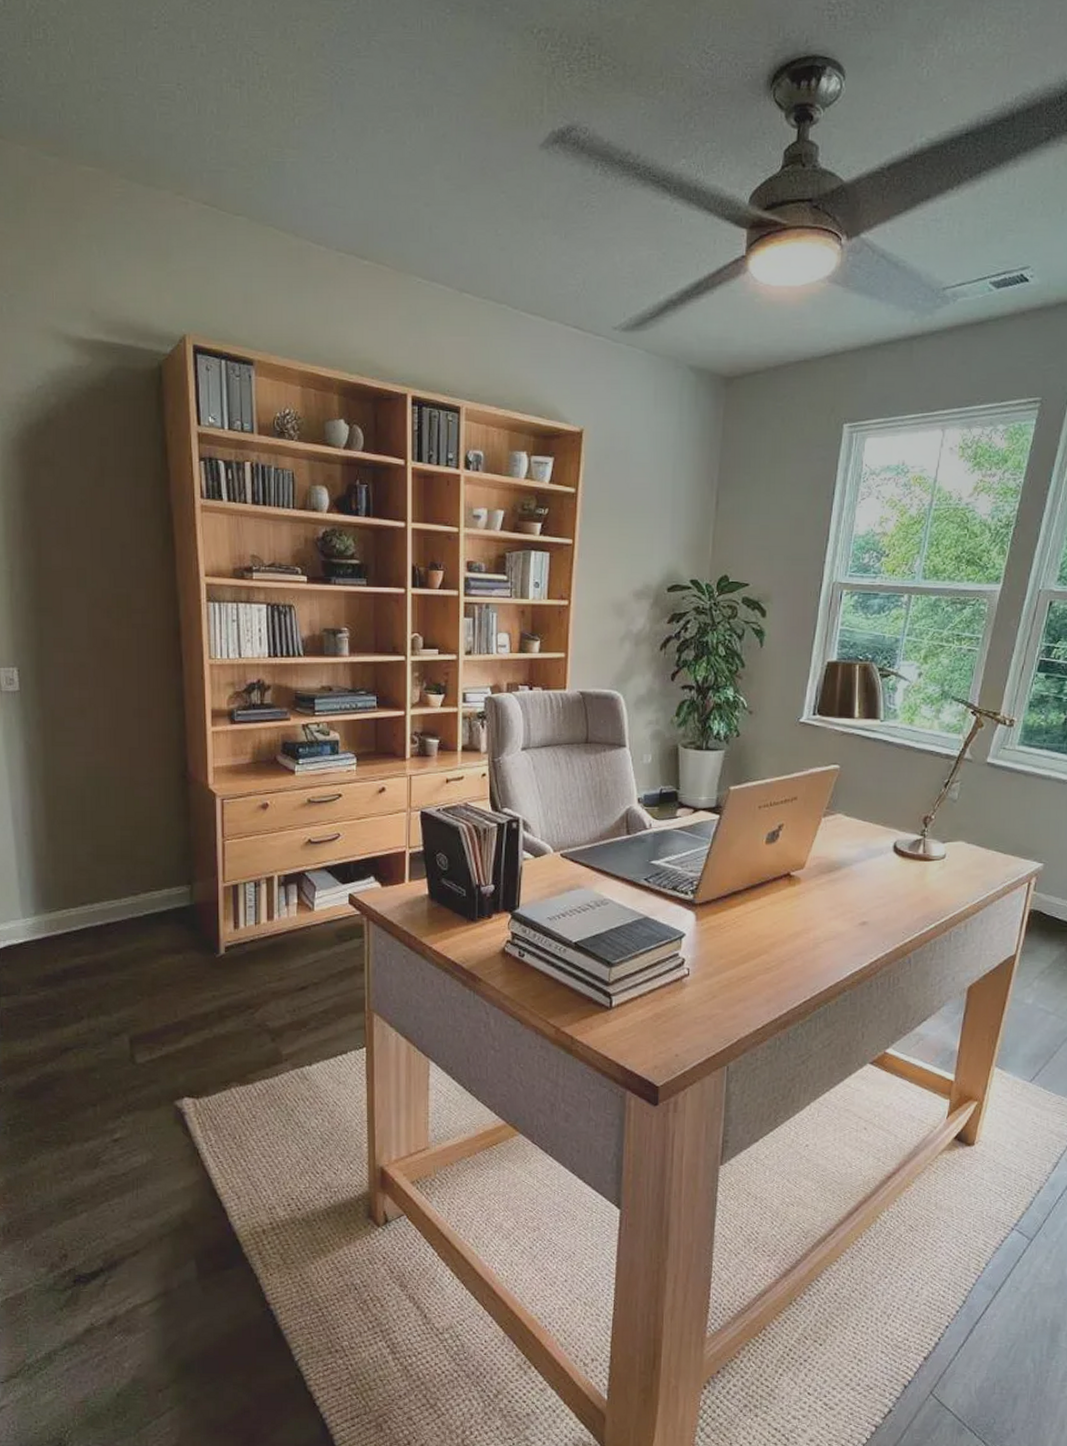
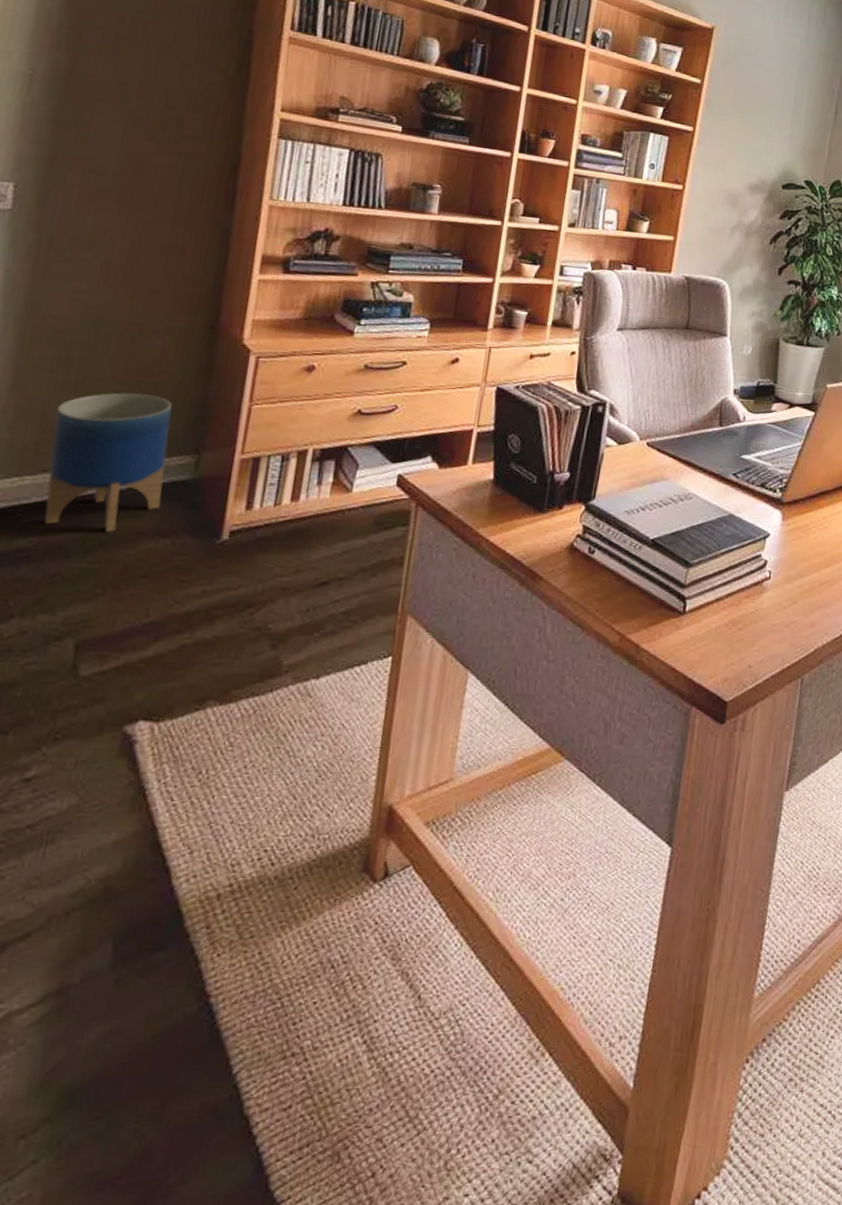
planter: none [82,837,170,950] -> present [44,392,172,532]

